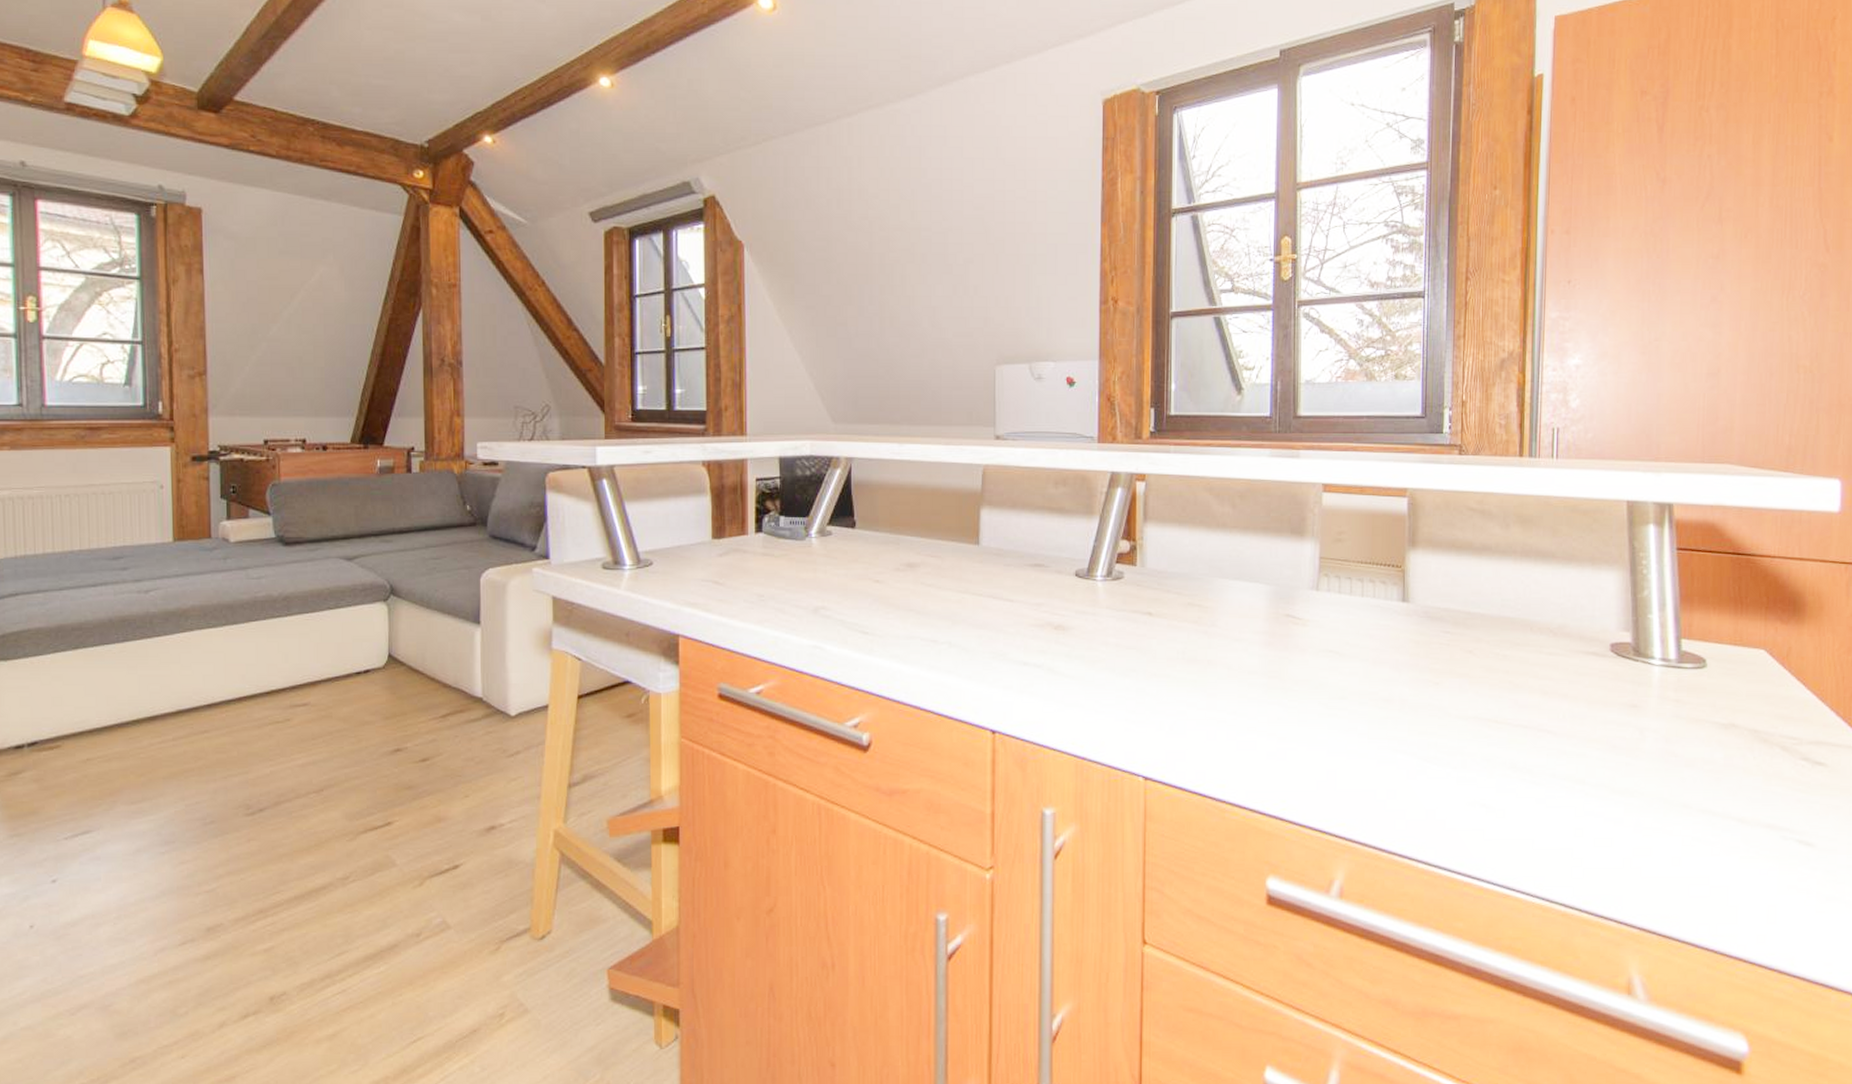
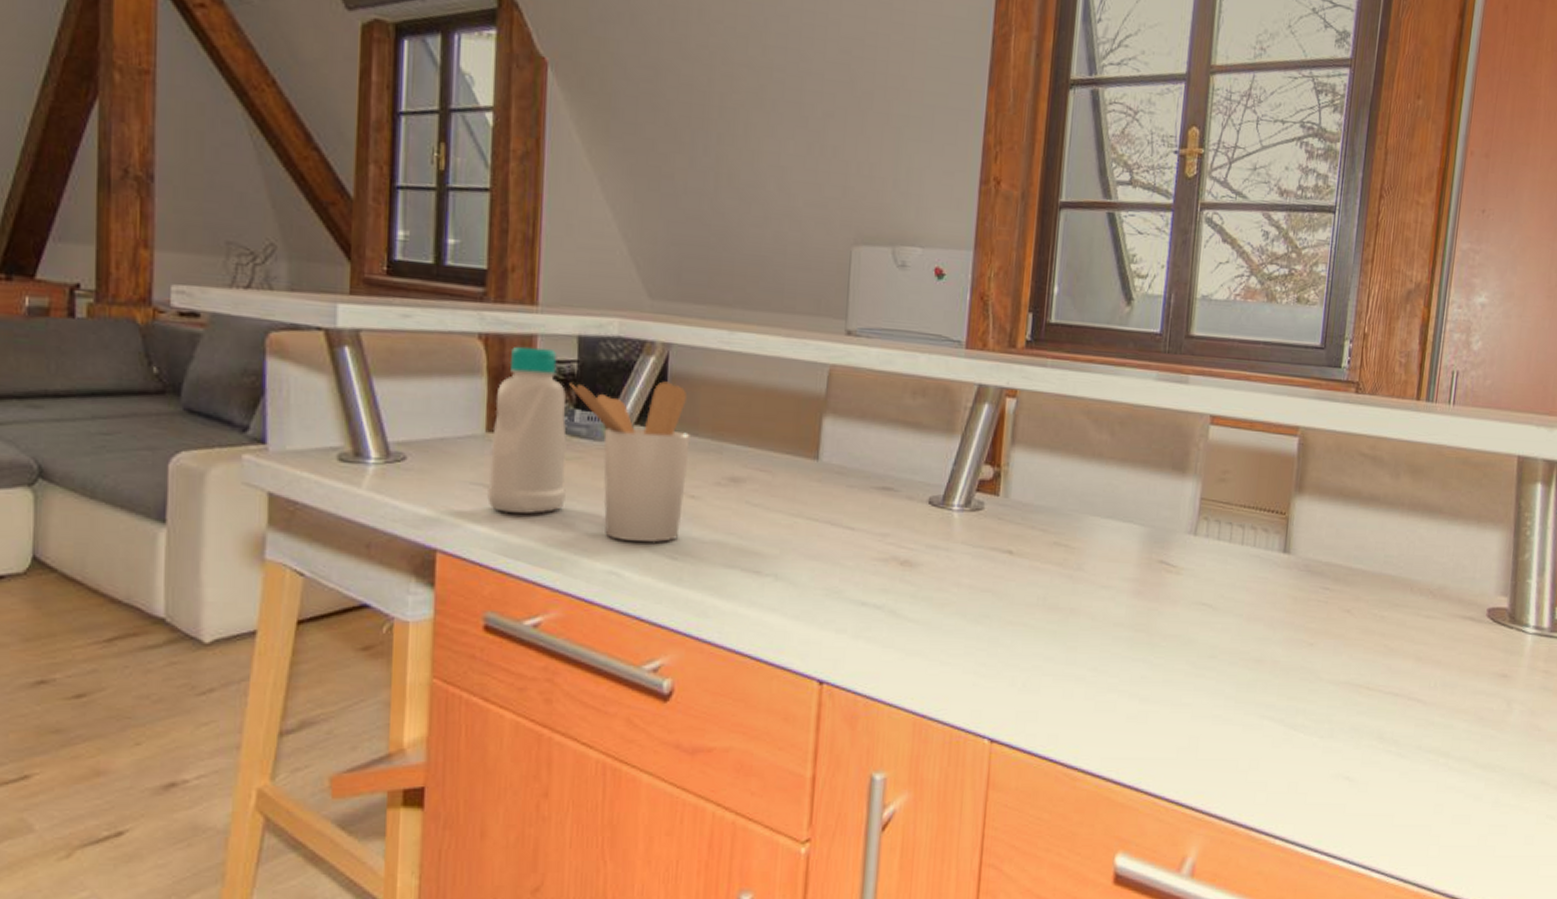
bottle: none [716,469,776,602] -> present [487,346,567,514]
utensil holder: none [774,488,872,621] -> present [569,381,690,543]

